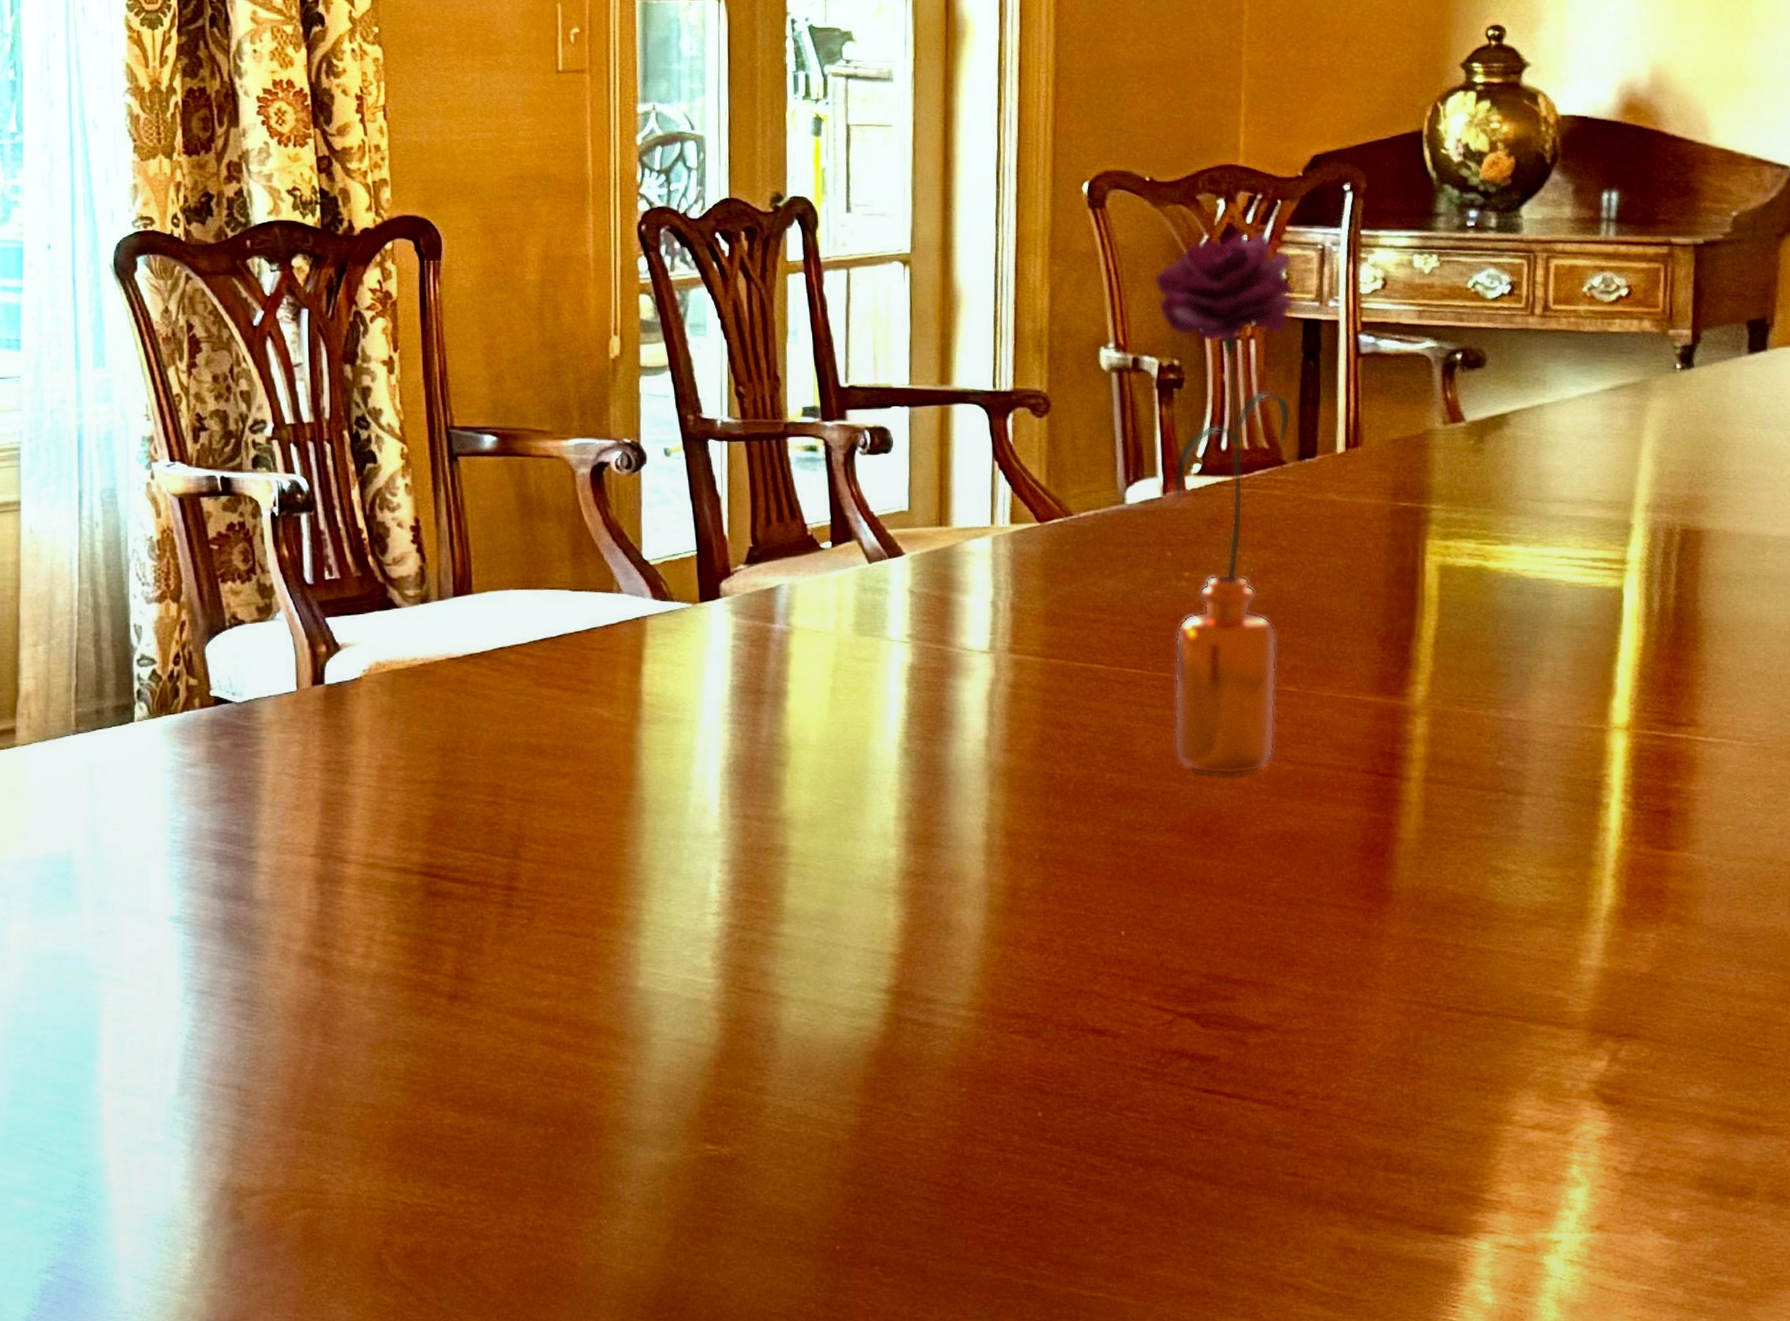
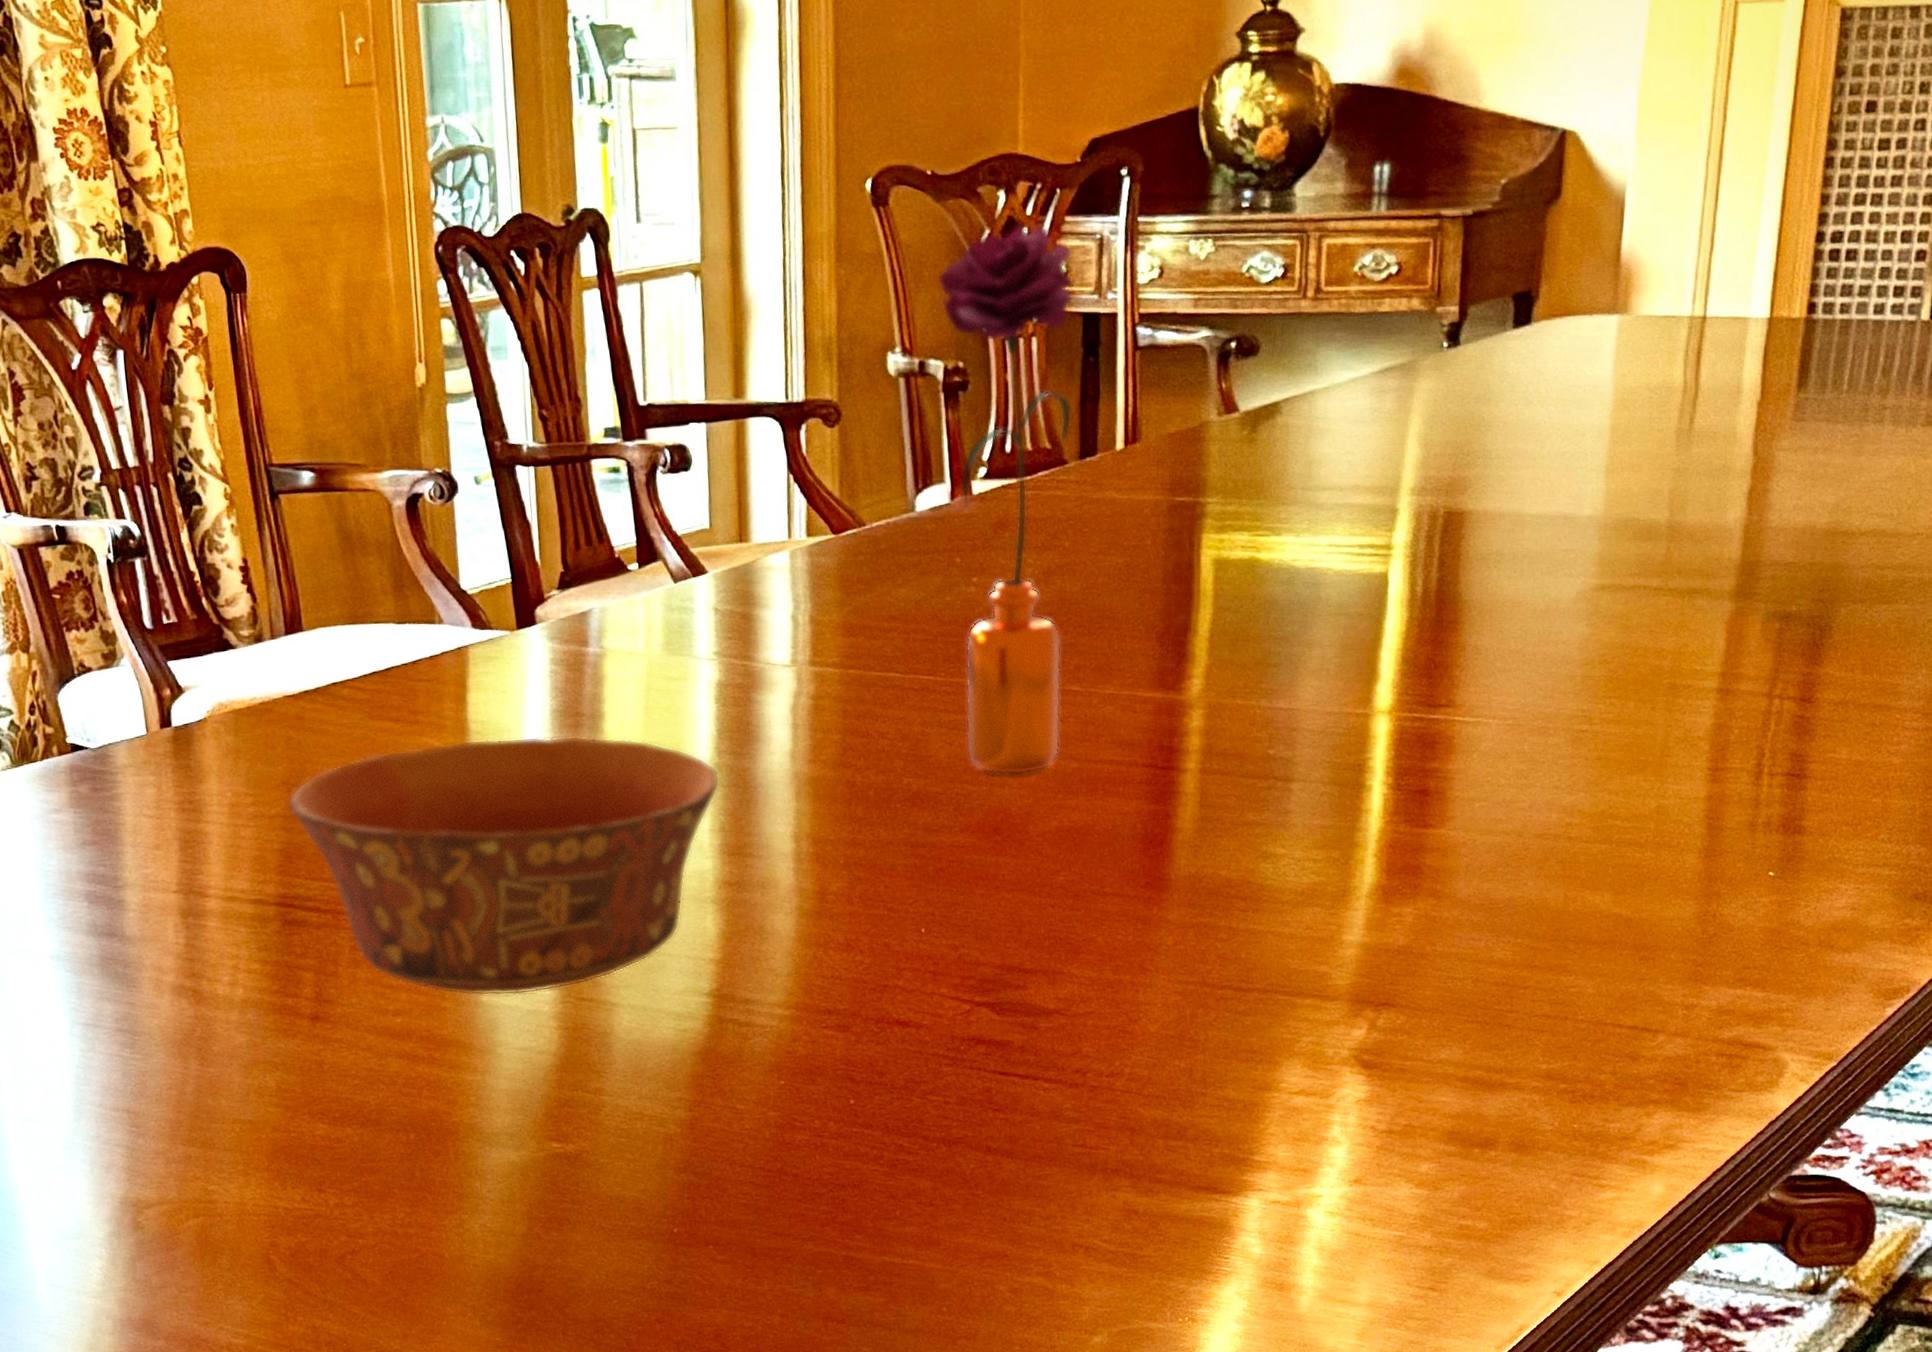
bowl: none [442,712,909,983] -> present [288,735,721,996]

